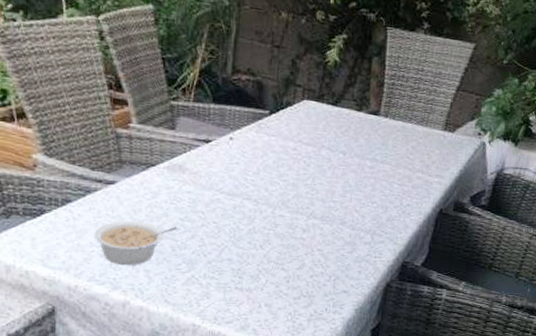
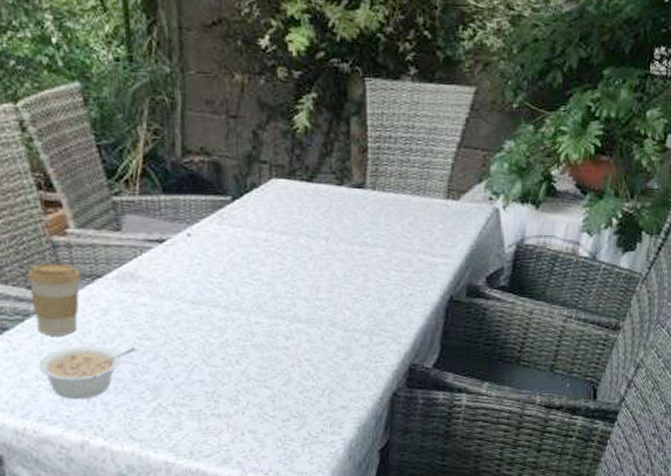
coffee cup: none [93,149,138,211] -> present [27,263,81,336]

